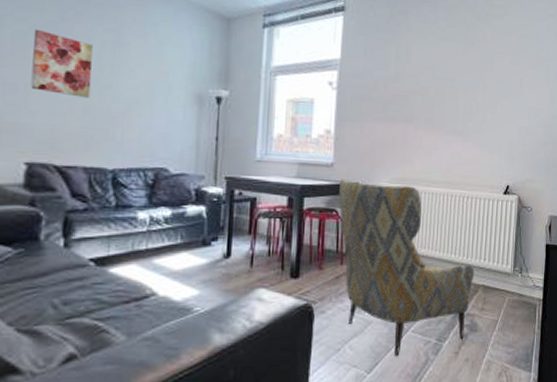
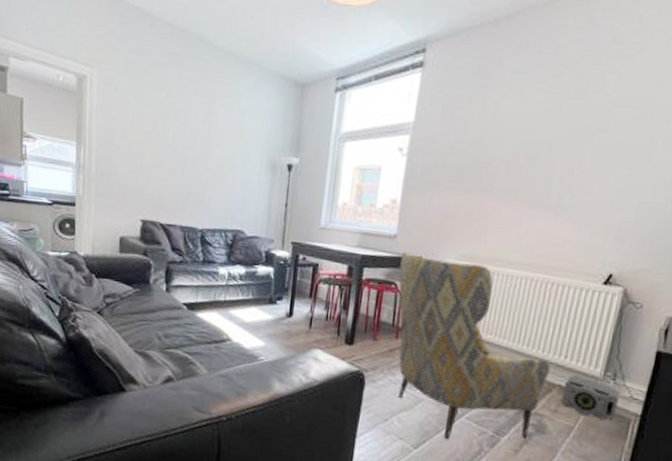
wall art: present [30,28,93,98] -> none [145,105,189,166]
speaker: none [485,274,526,309] -> present [561,375,620,420]

